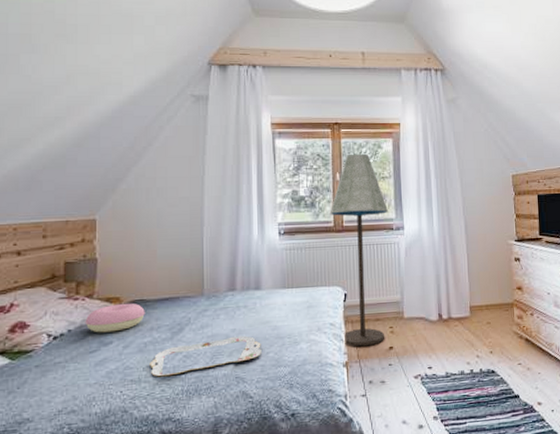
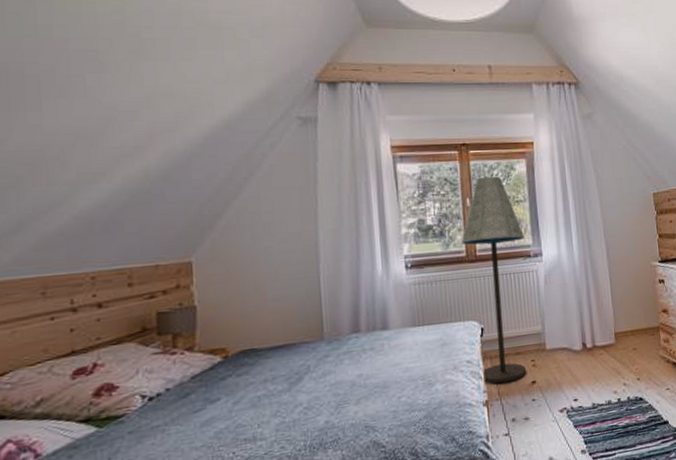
cushion: present [85,303,145,333] -> none [185,353,257,390]
serving tray: present [150,335,261,377] -> none [265,380,393,434]

